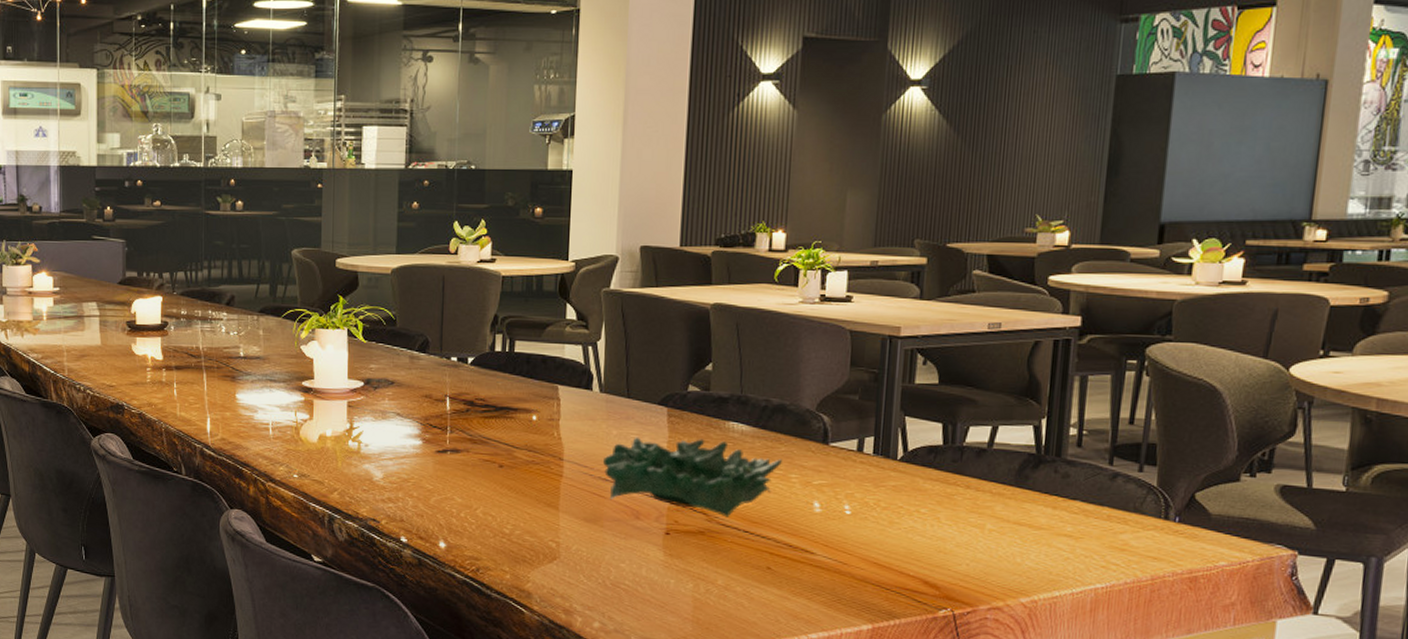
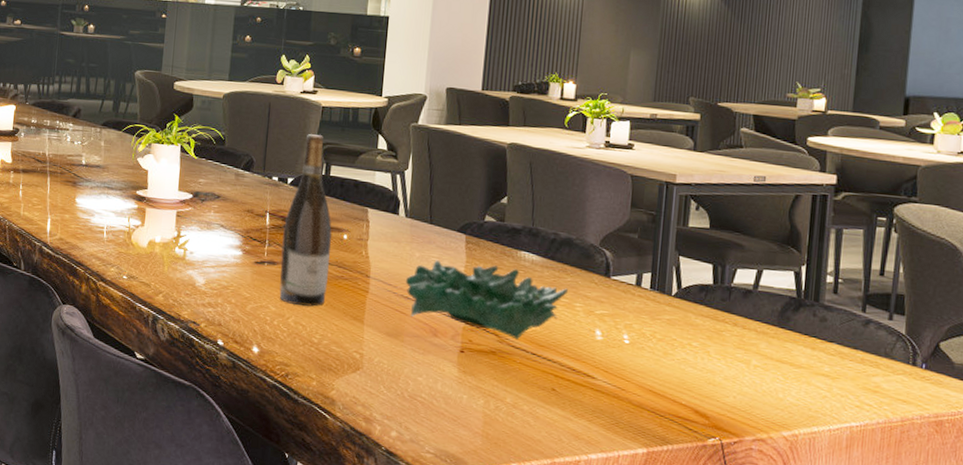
wine bottle: none [464,308,519,495] -> present [279,134,332,307]

